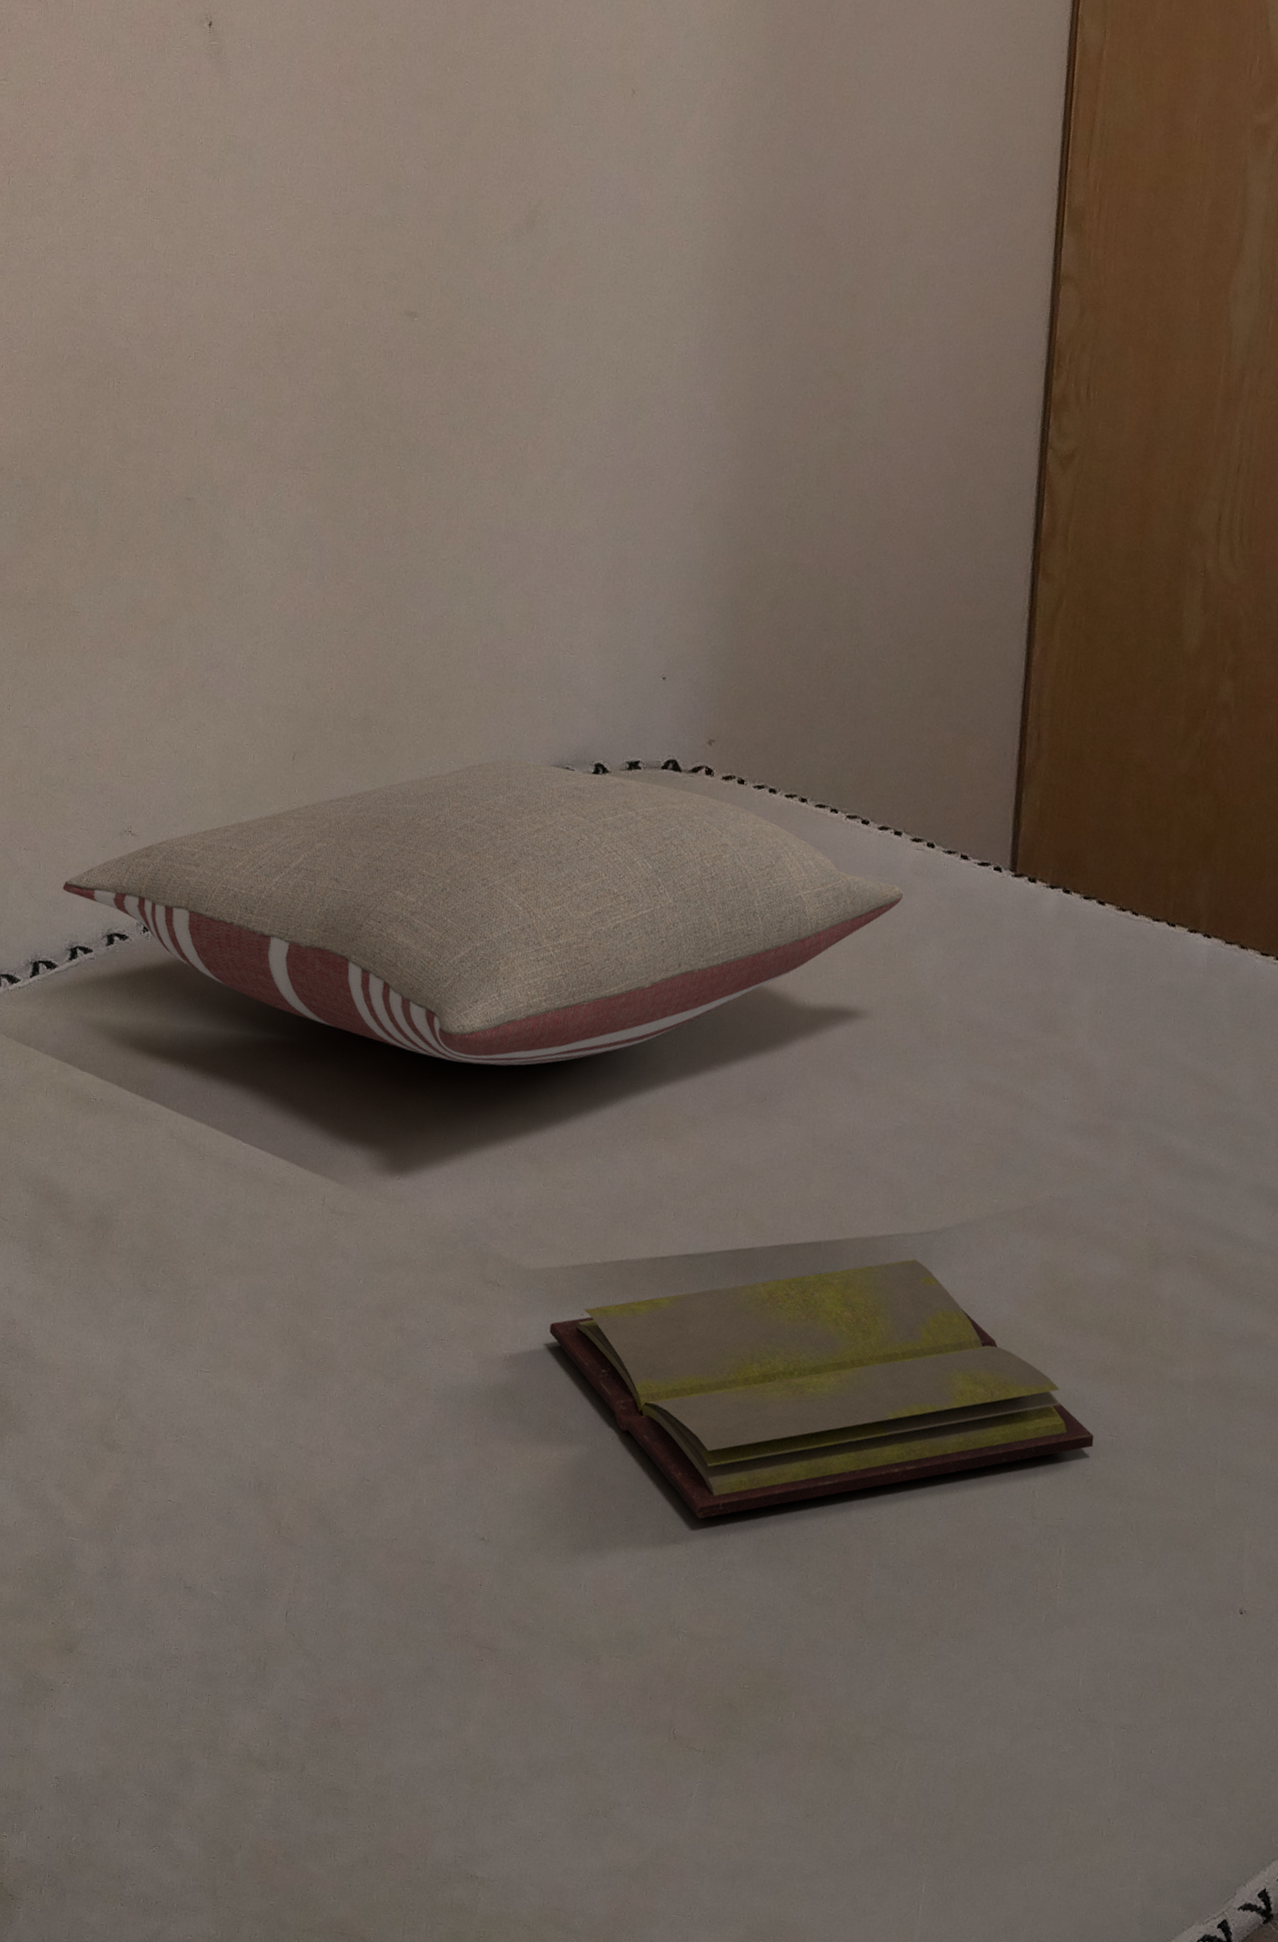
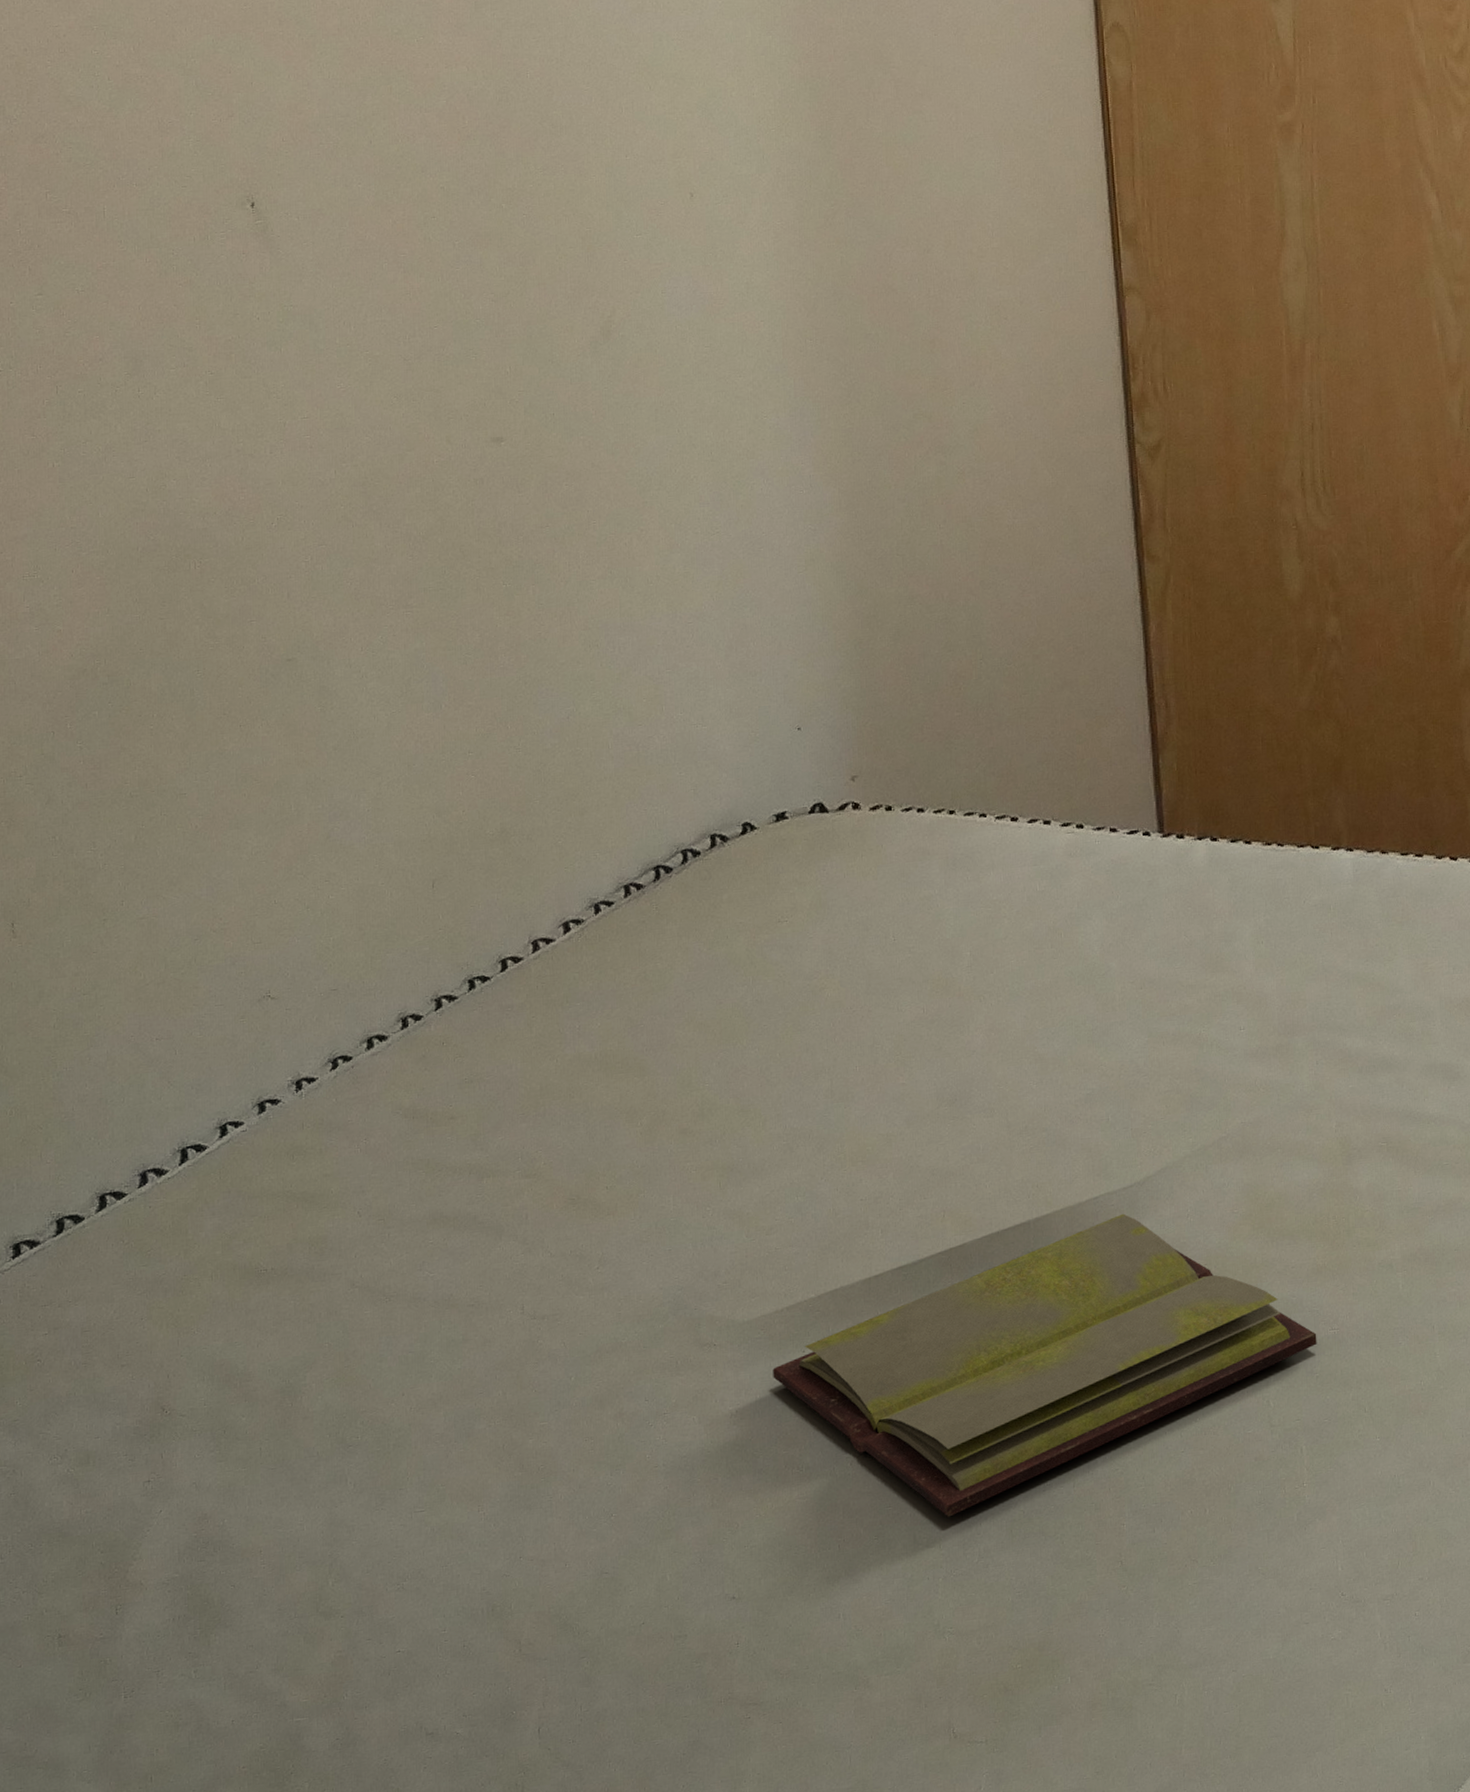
pillow: present [62,759,904,1066] -> none [203,828,1061,1142]

